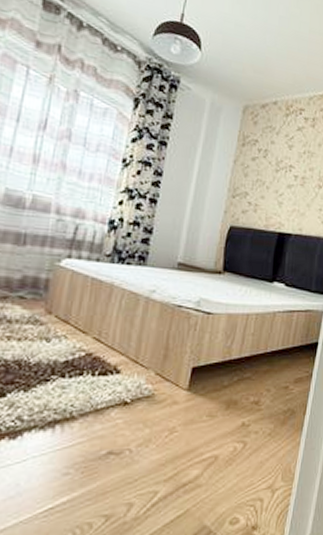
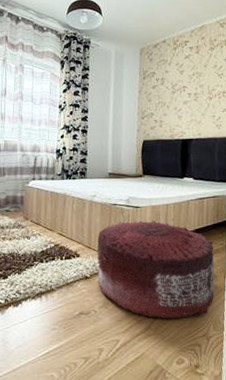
pouf: none [140,329,297,465] -> present [97,220,215,319]

